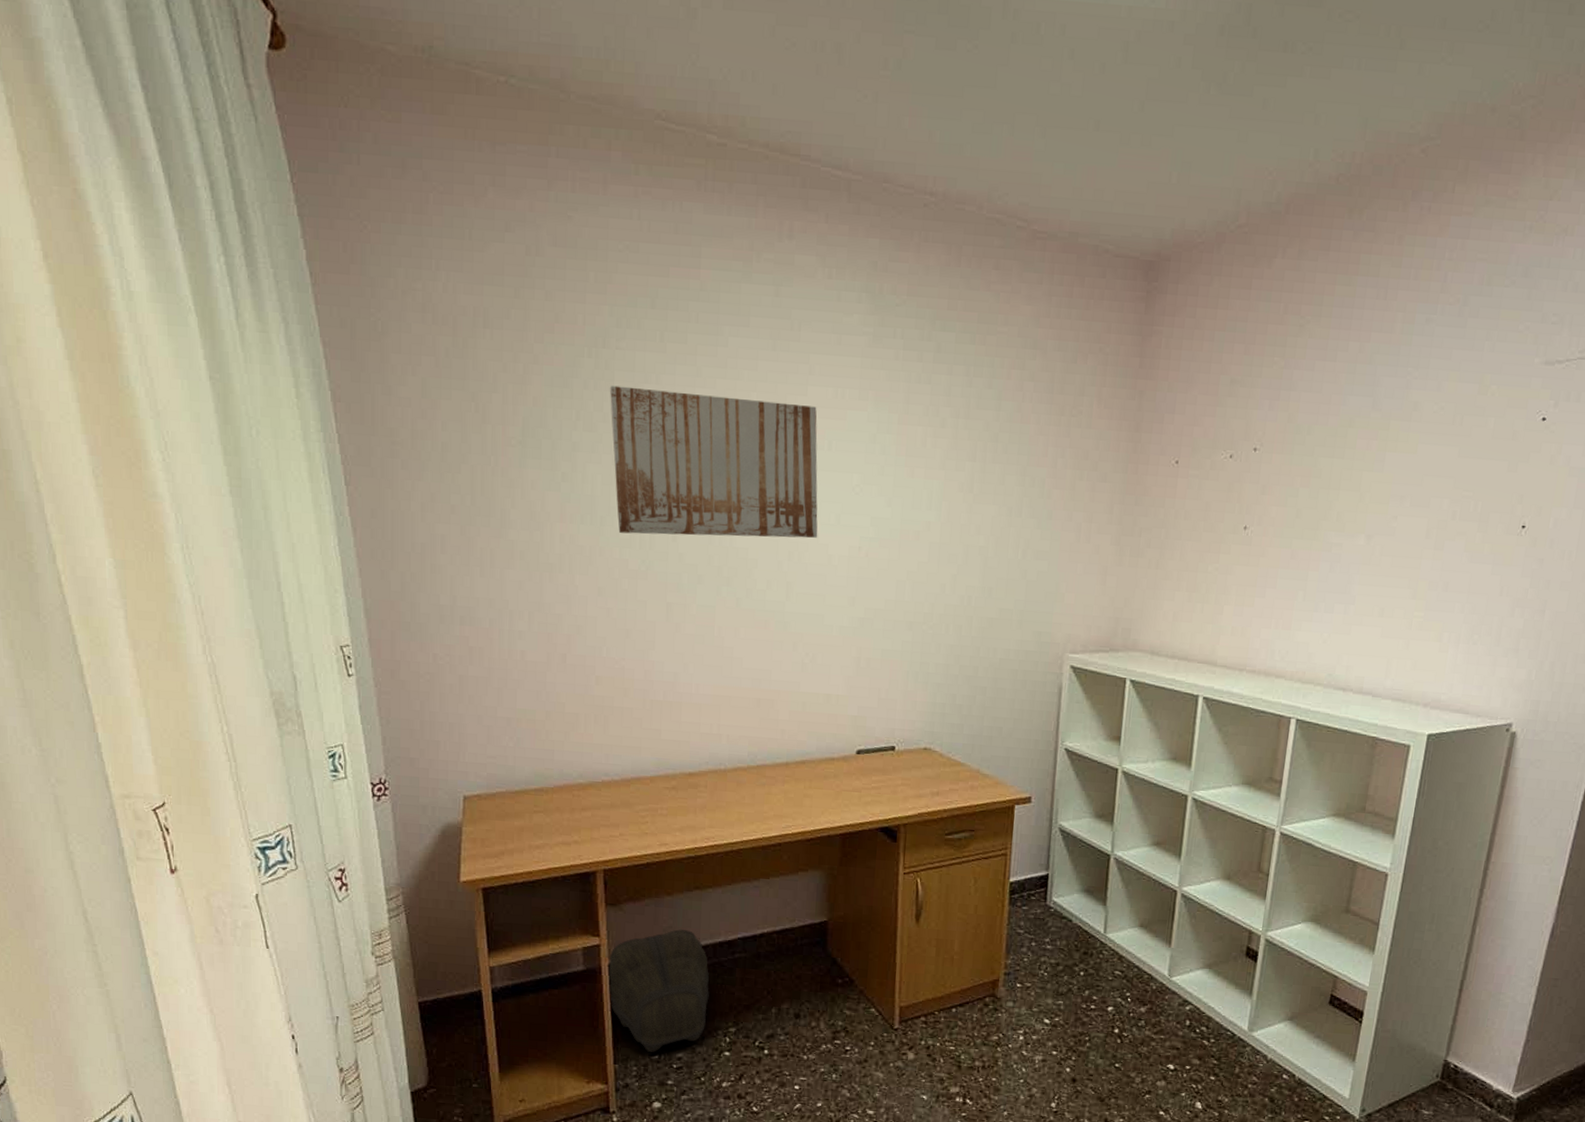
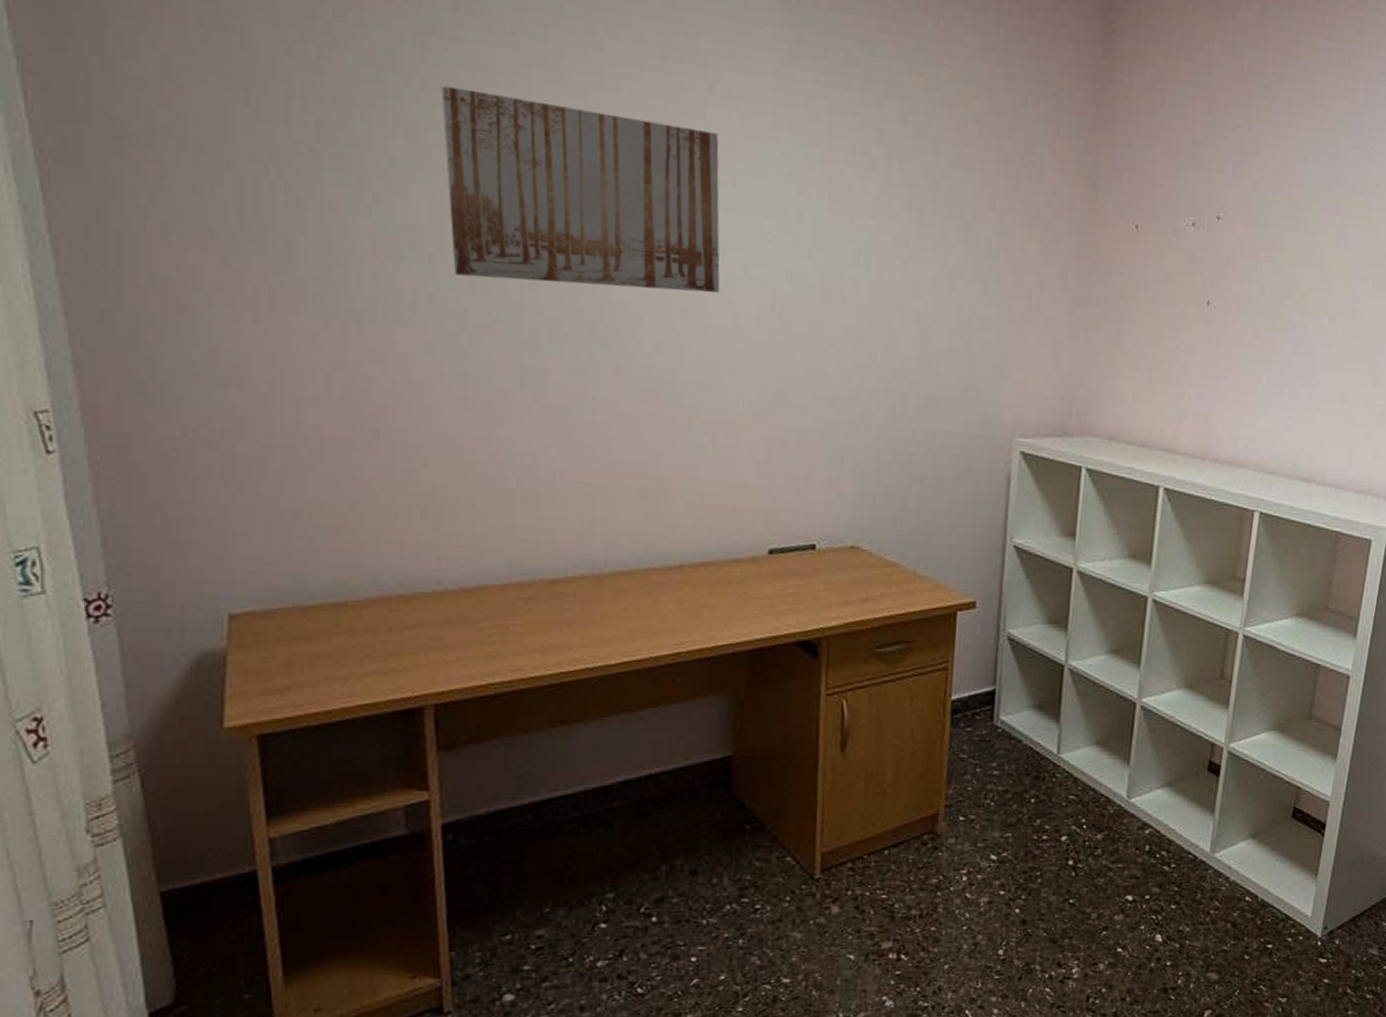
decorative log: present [608,929,709,1052] -> none [440,776,580,932]

